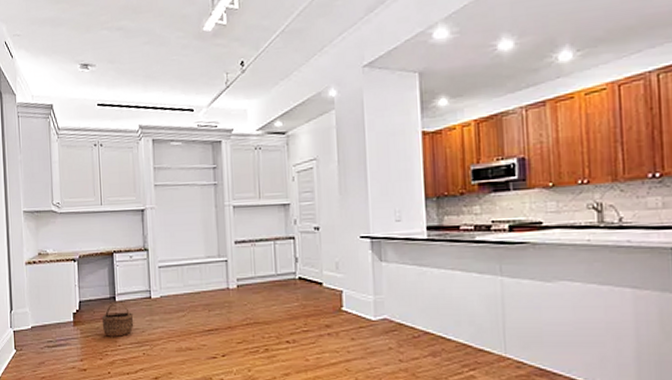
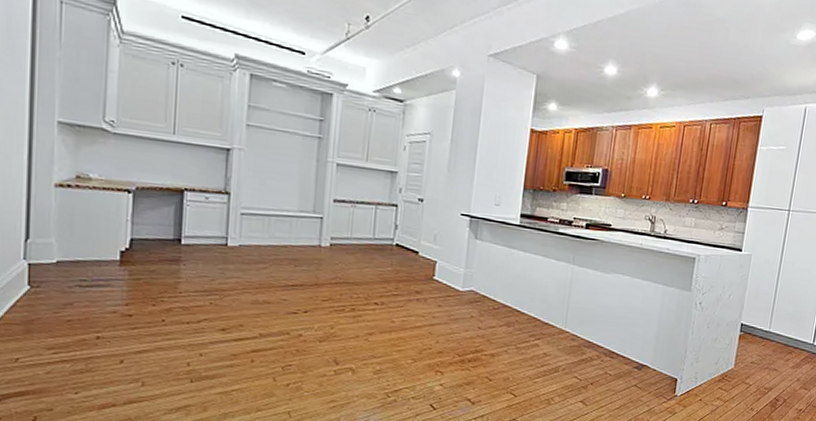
wicker basket: present [101,301,134,337] -> none [159,244,203,283]

